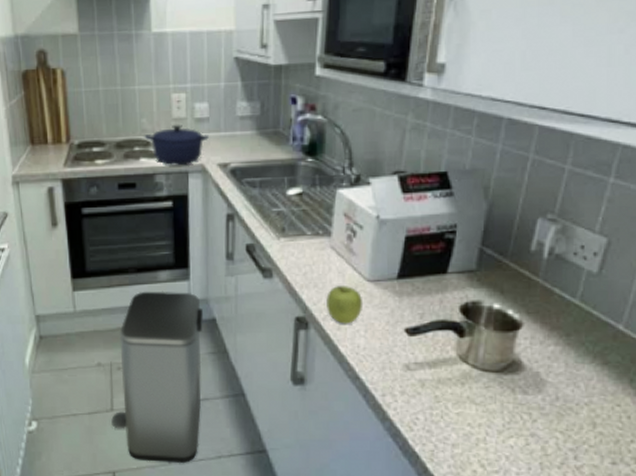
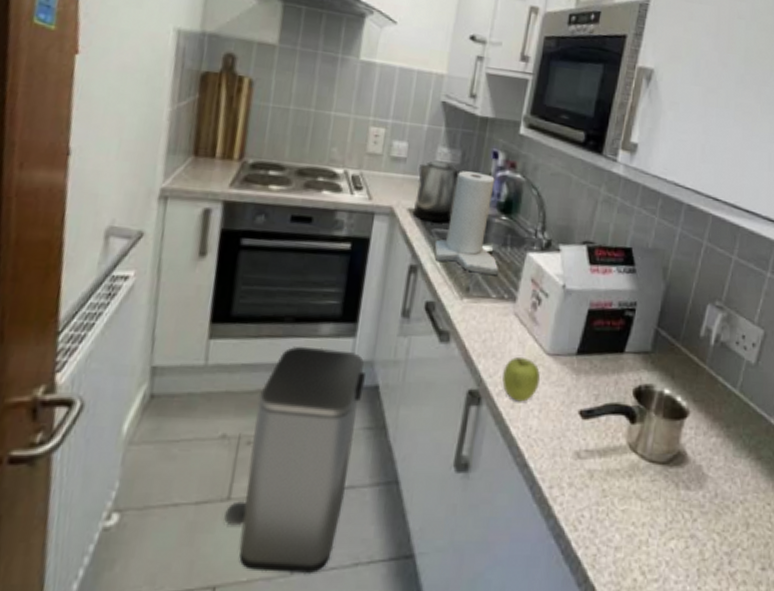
cooking pot: present [144,124,209,165] -> none [331,159,403,204]
kettle: none [222,115,262,173] -> present [412,160,461,223]
paper towel: none [246,120,310,214] -> present [434,171,498,275]

